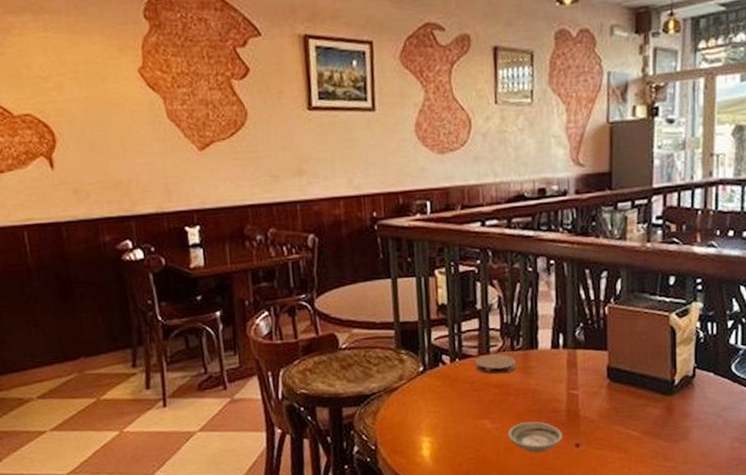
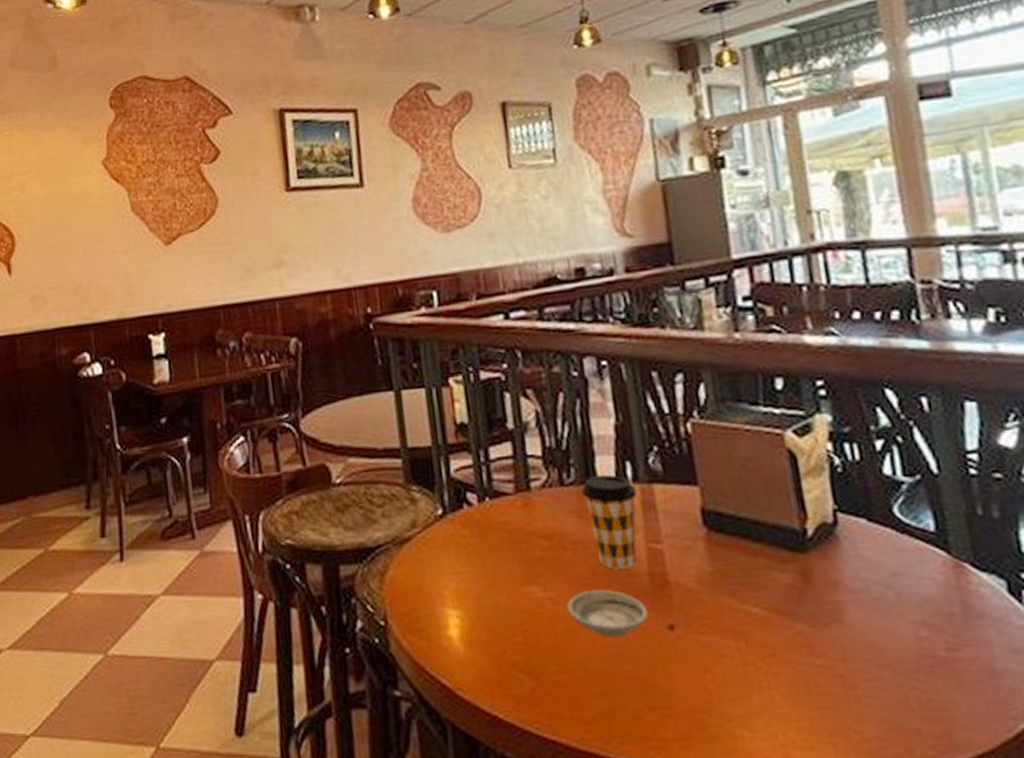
coaster: present [475,354,517,375] -> none [512,491,570,520]
coffee cup: none [527,343,565,408] -> present [582,475,637,569]

